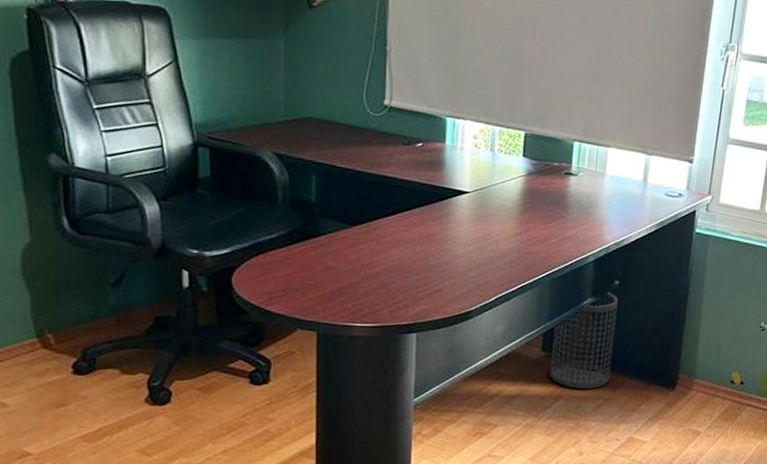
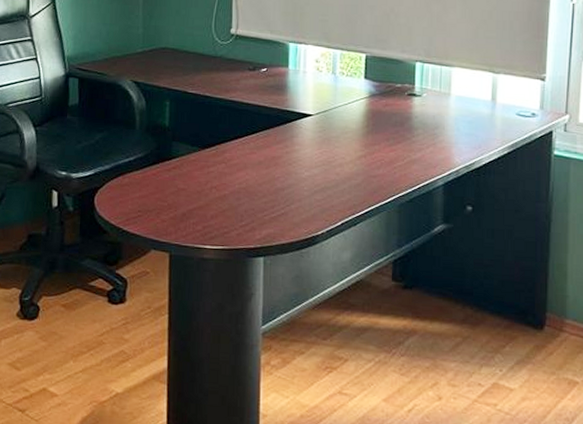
wastebasket: present [550,292,619,389] -> none [401,218,473,325]

